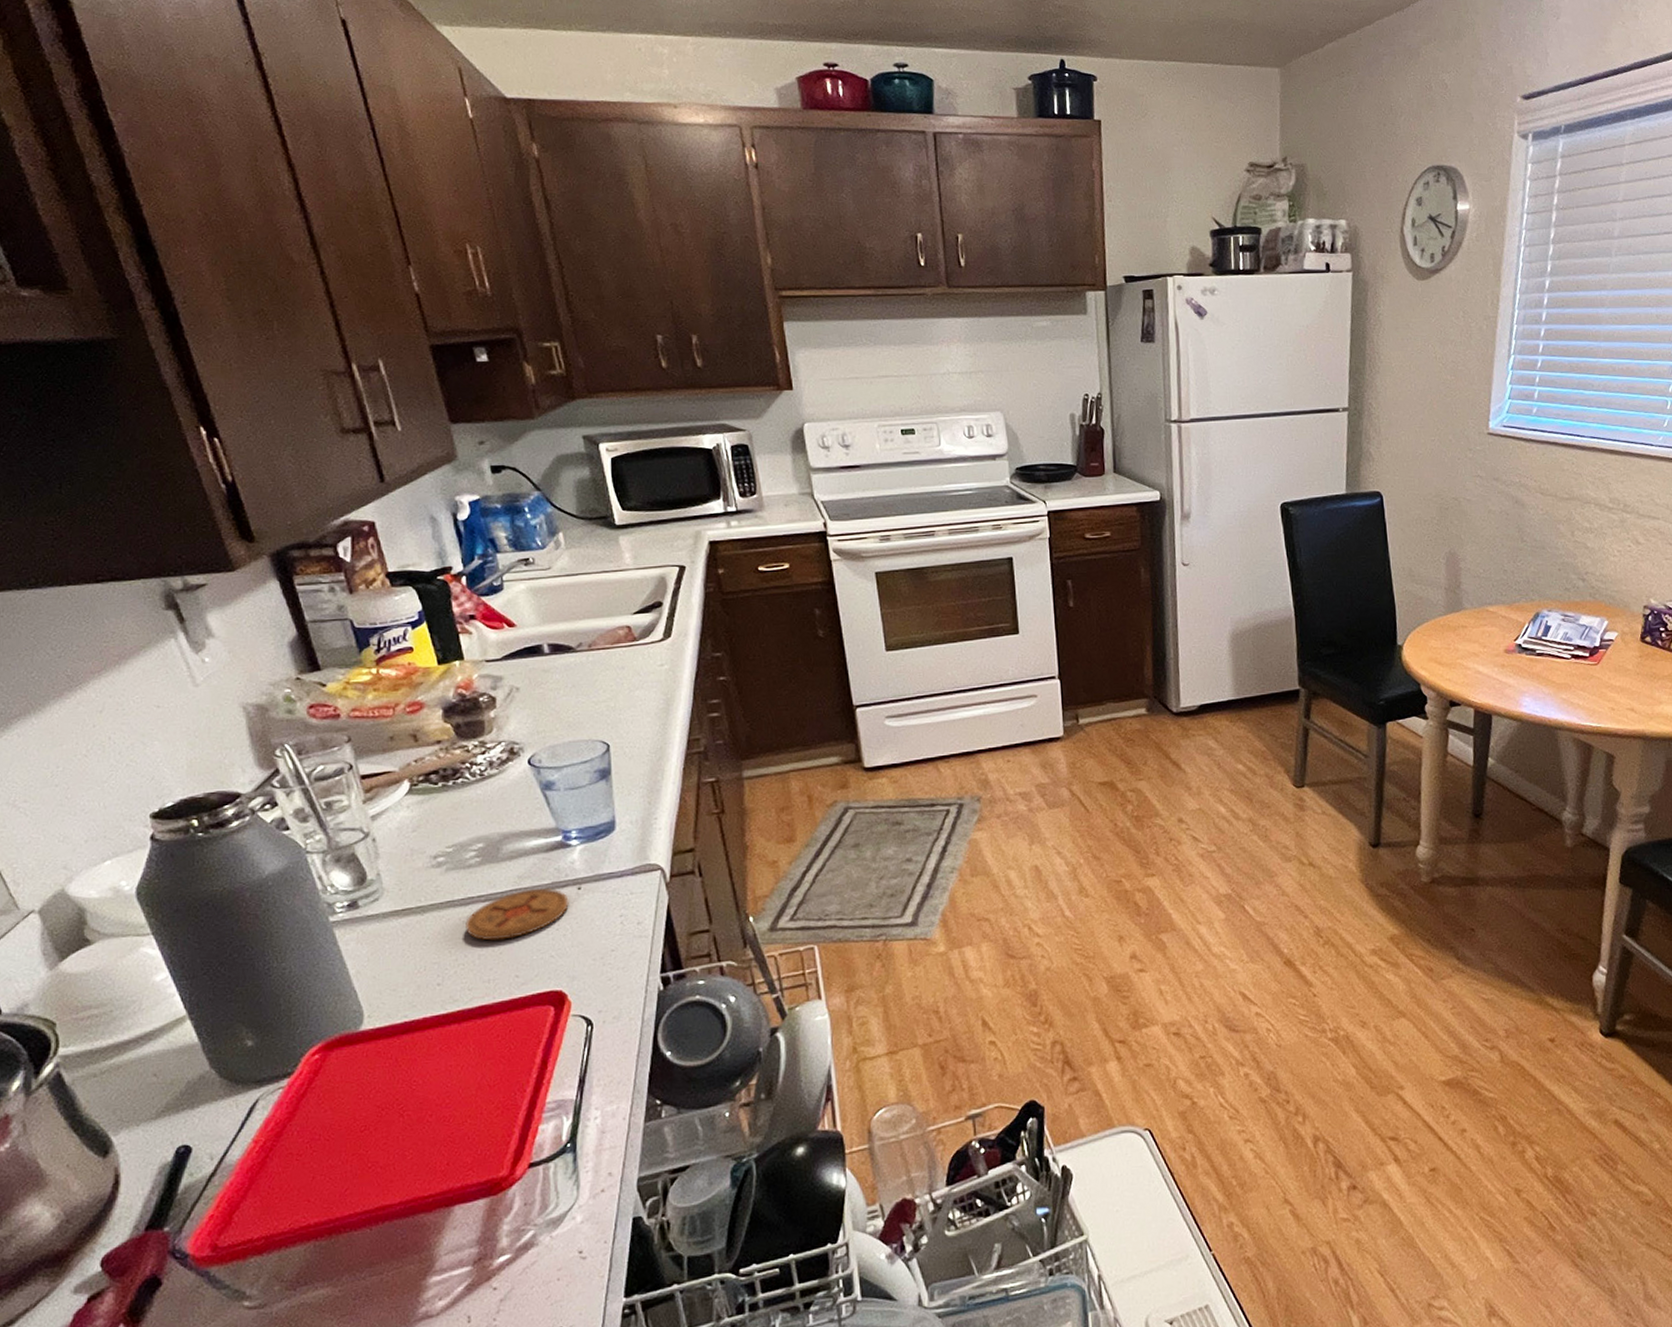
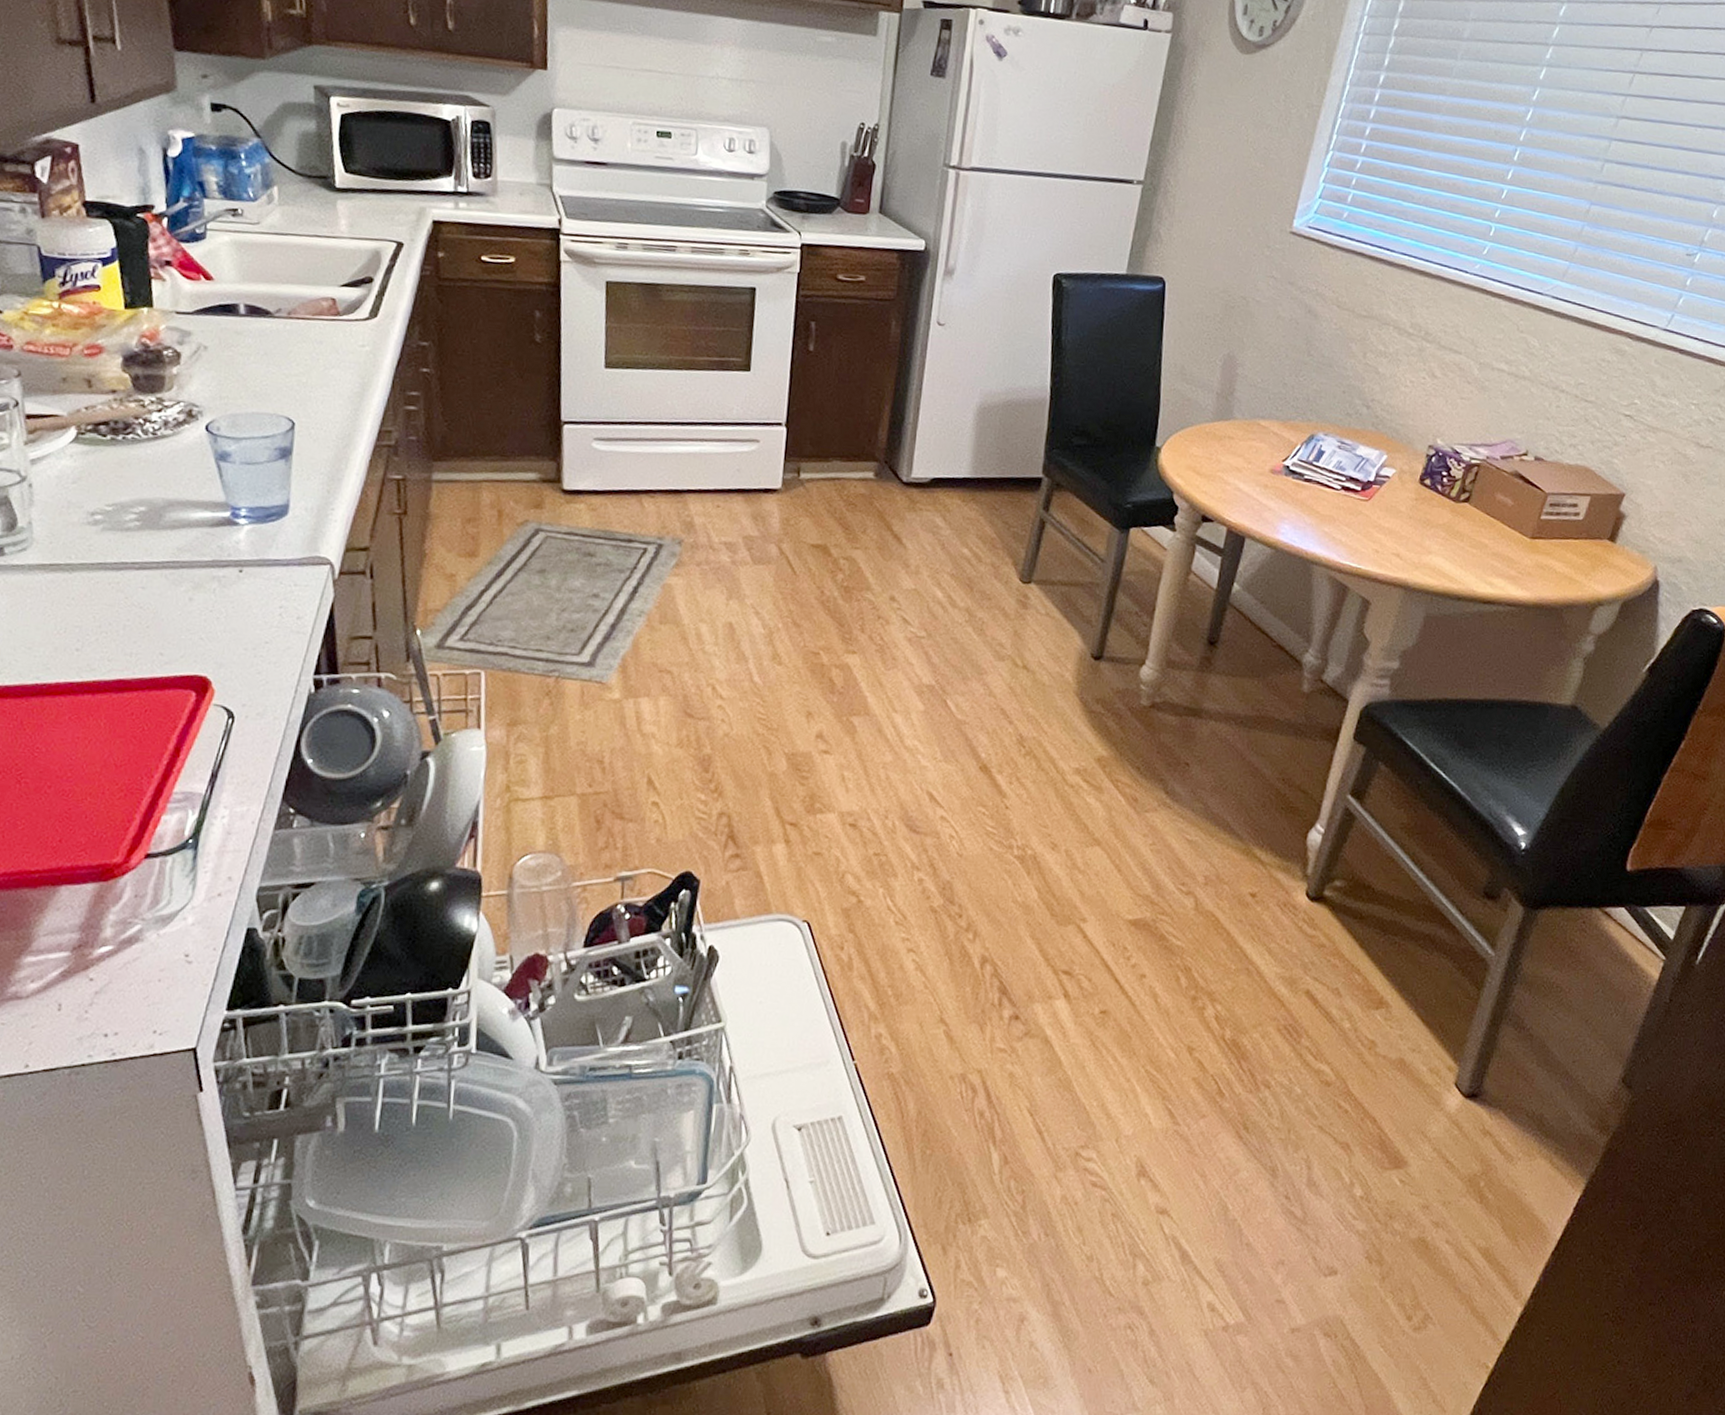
coaster: present [465,887,569,941] -> none [114,563,228,614]

